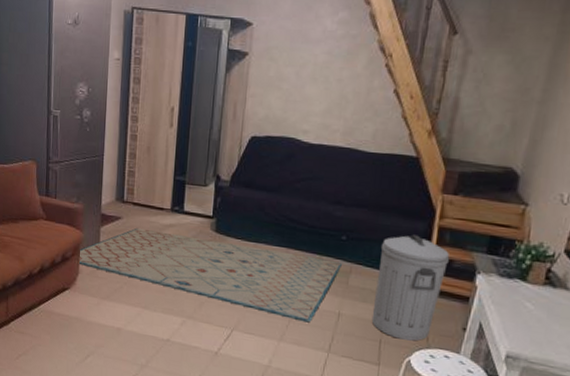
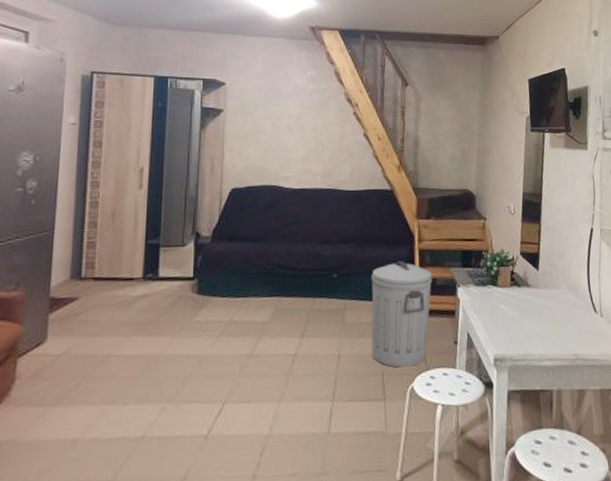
rug: present [78,227,342,323] -> none [15,300,336,374]

